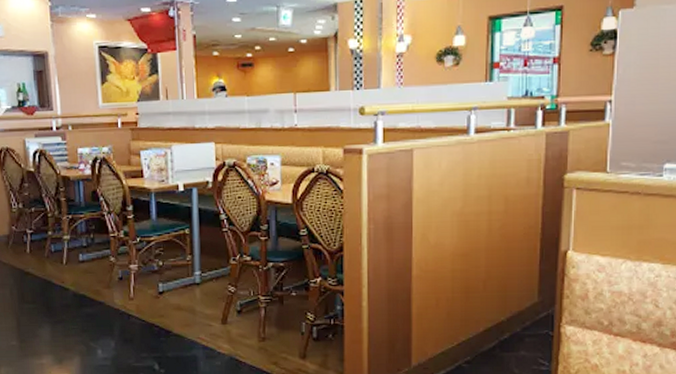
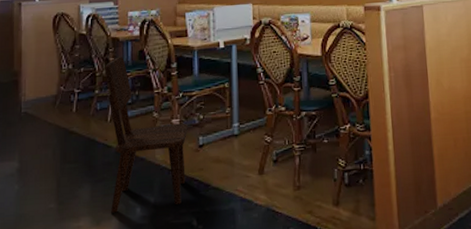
dining chair: none [56,197,147,353] -> present [105,56,188,213]

